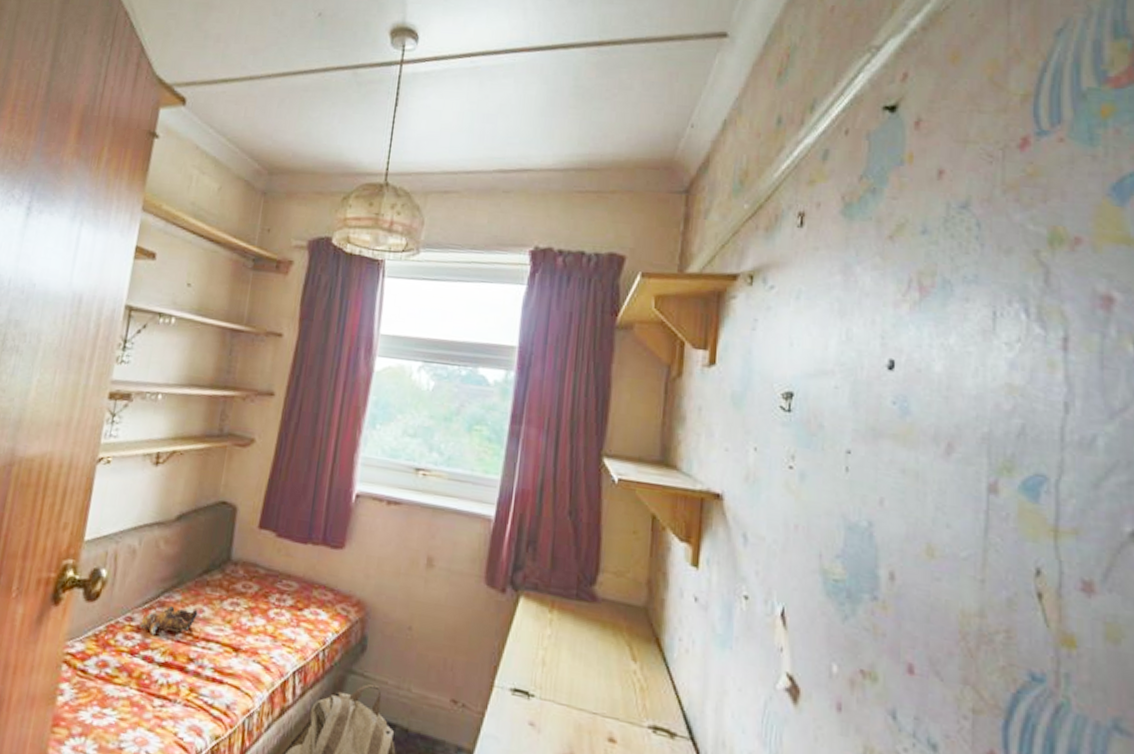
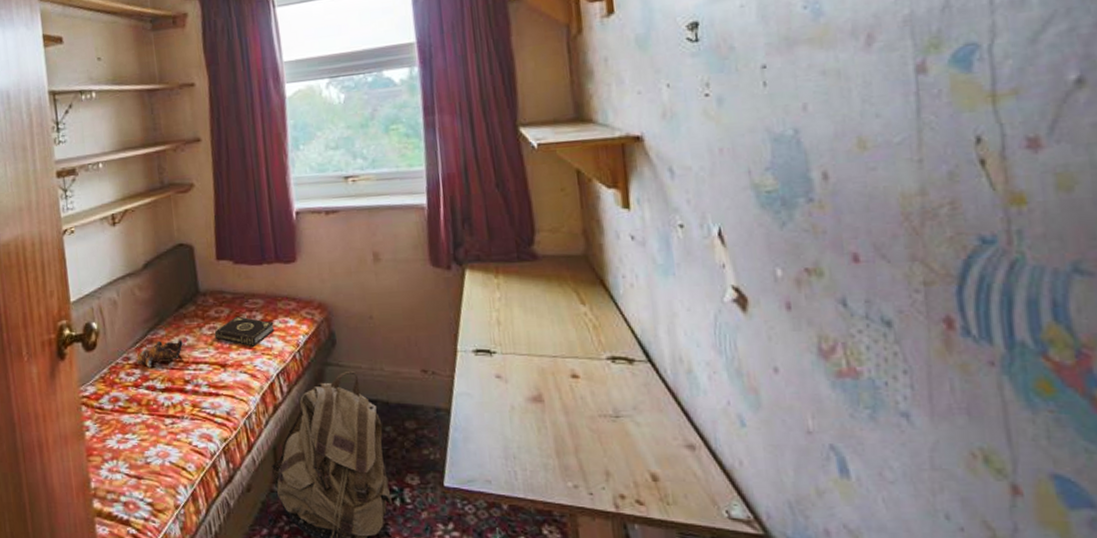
book: none [235,596,304,635] -> present [214,316,275,347]

